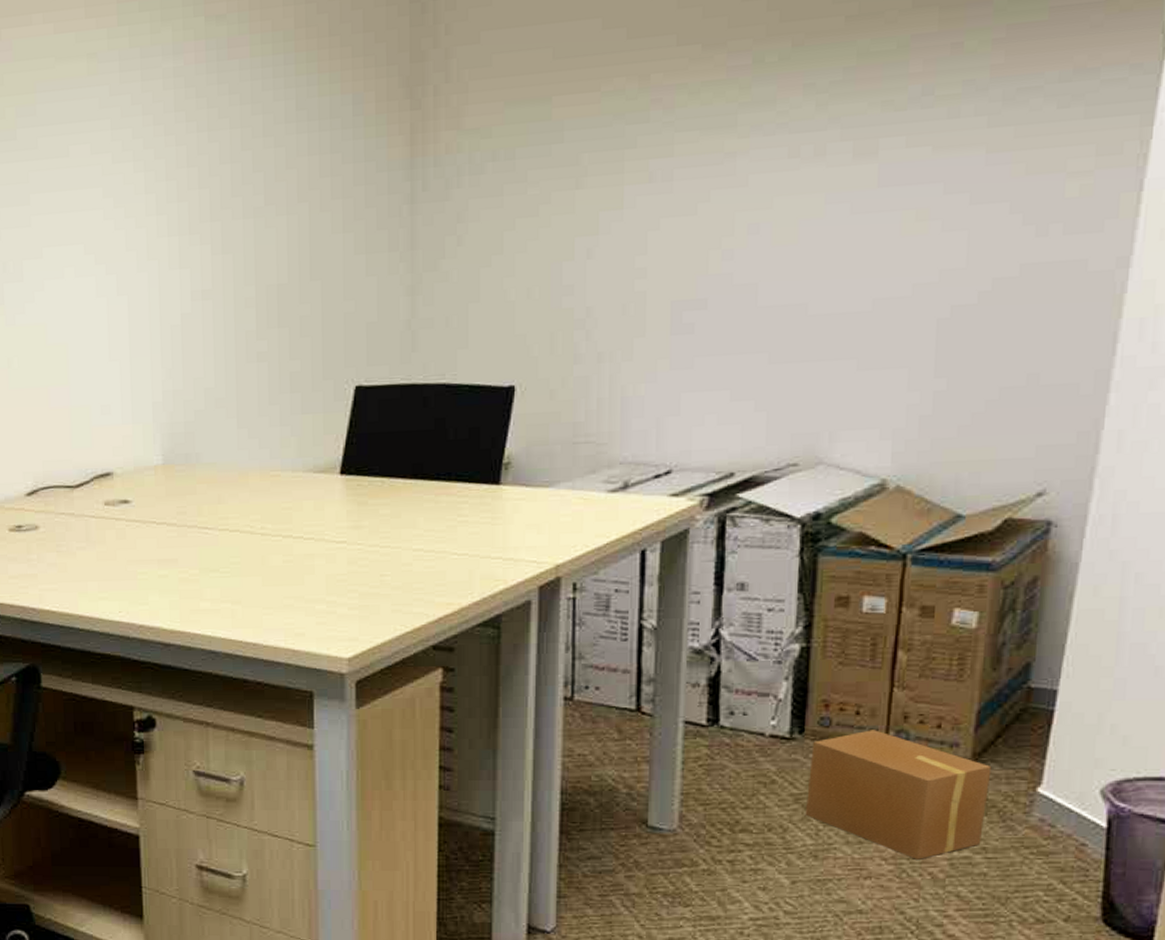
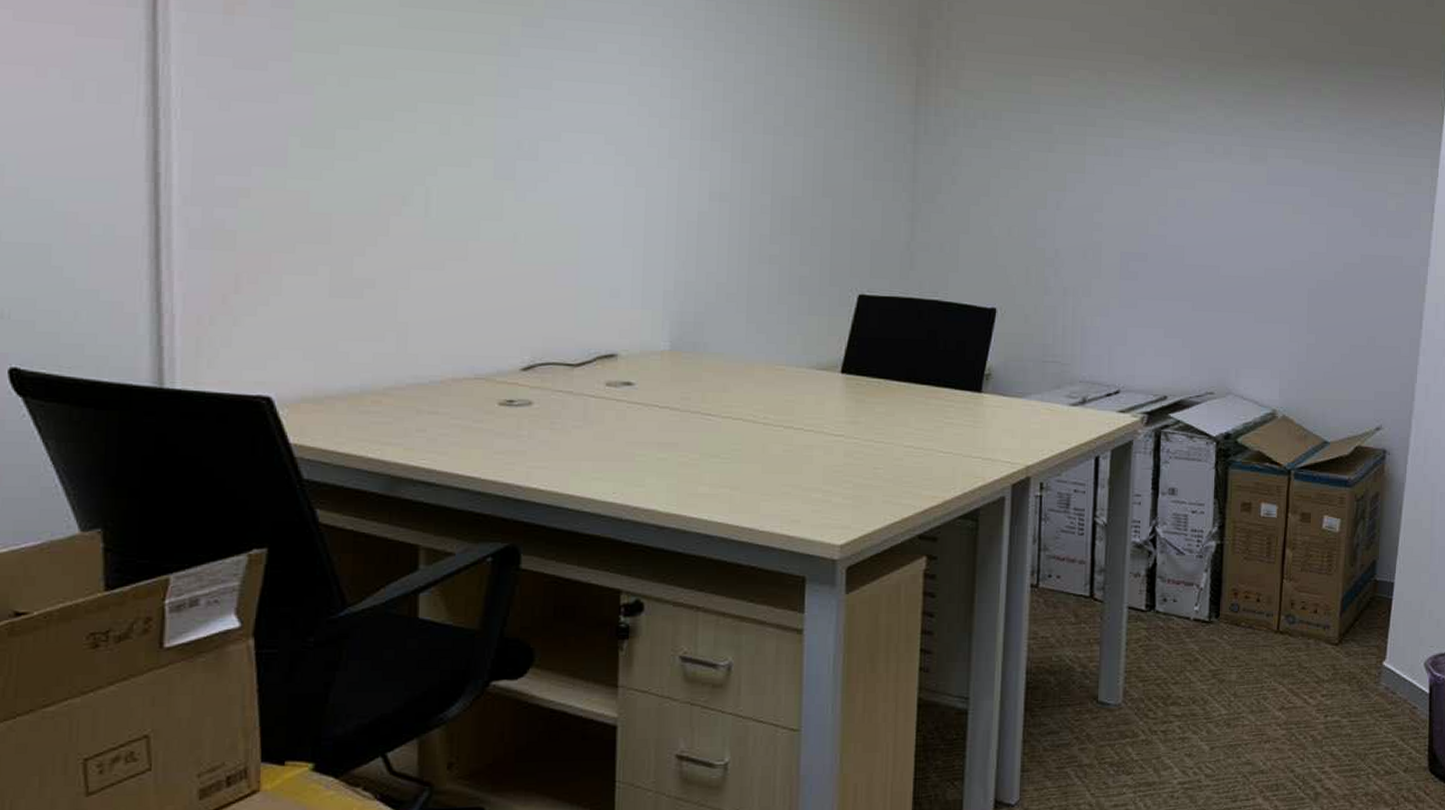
cardboard box: present [806,730,992,860] -> none [1221,614,1352,724]

